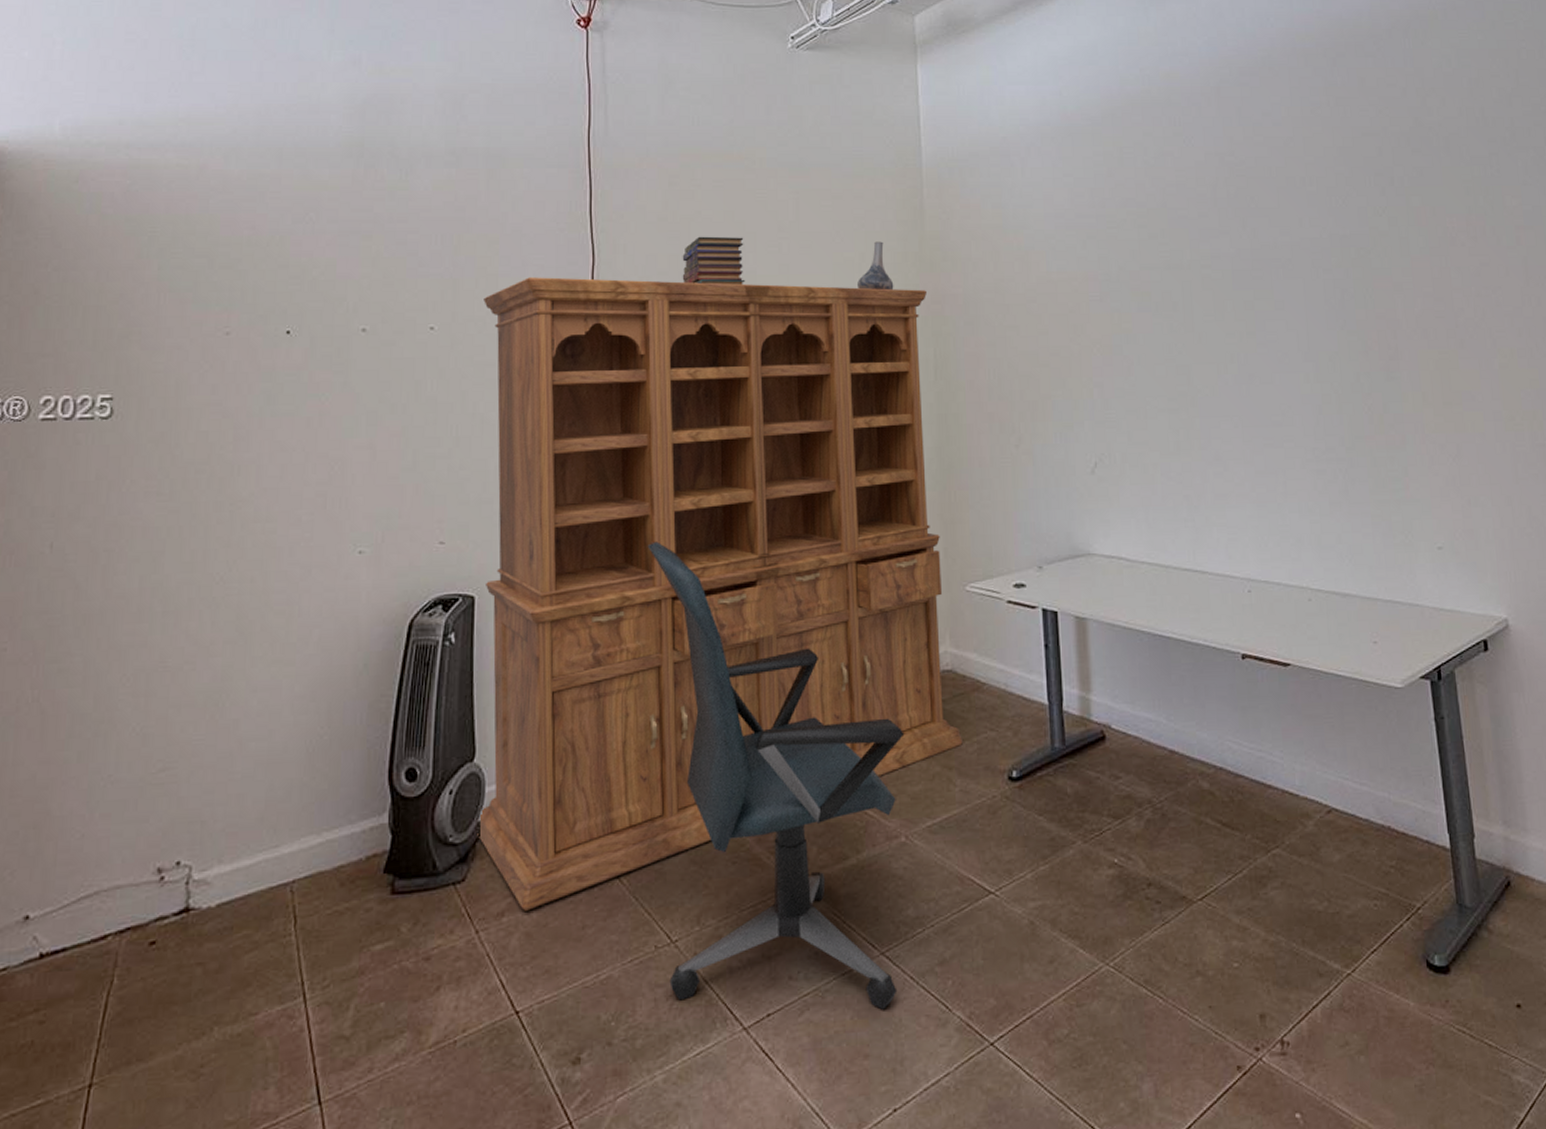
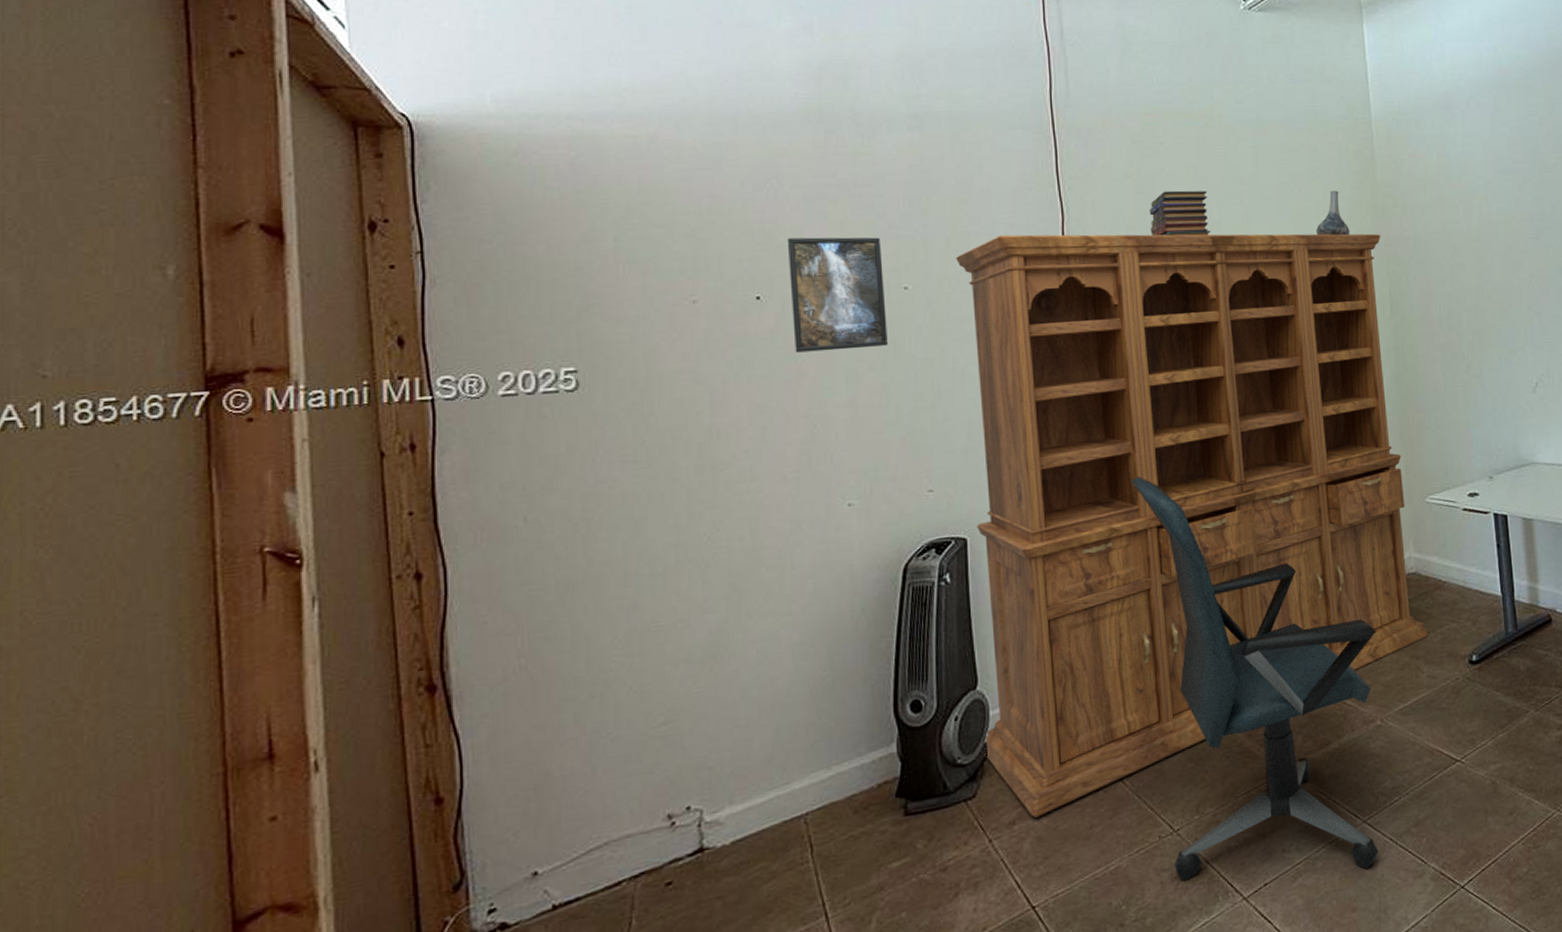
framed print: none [319,272,411,390] -> present [787,237,888,353]

